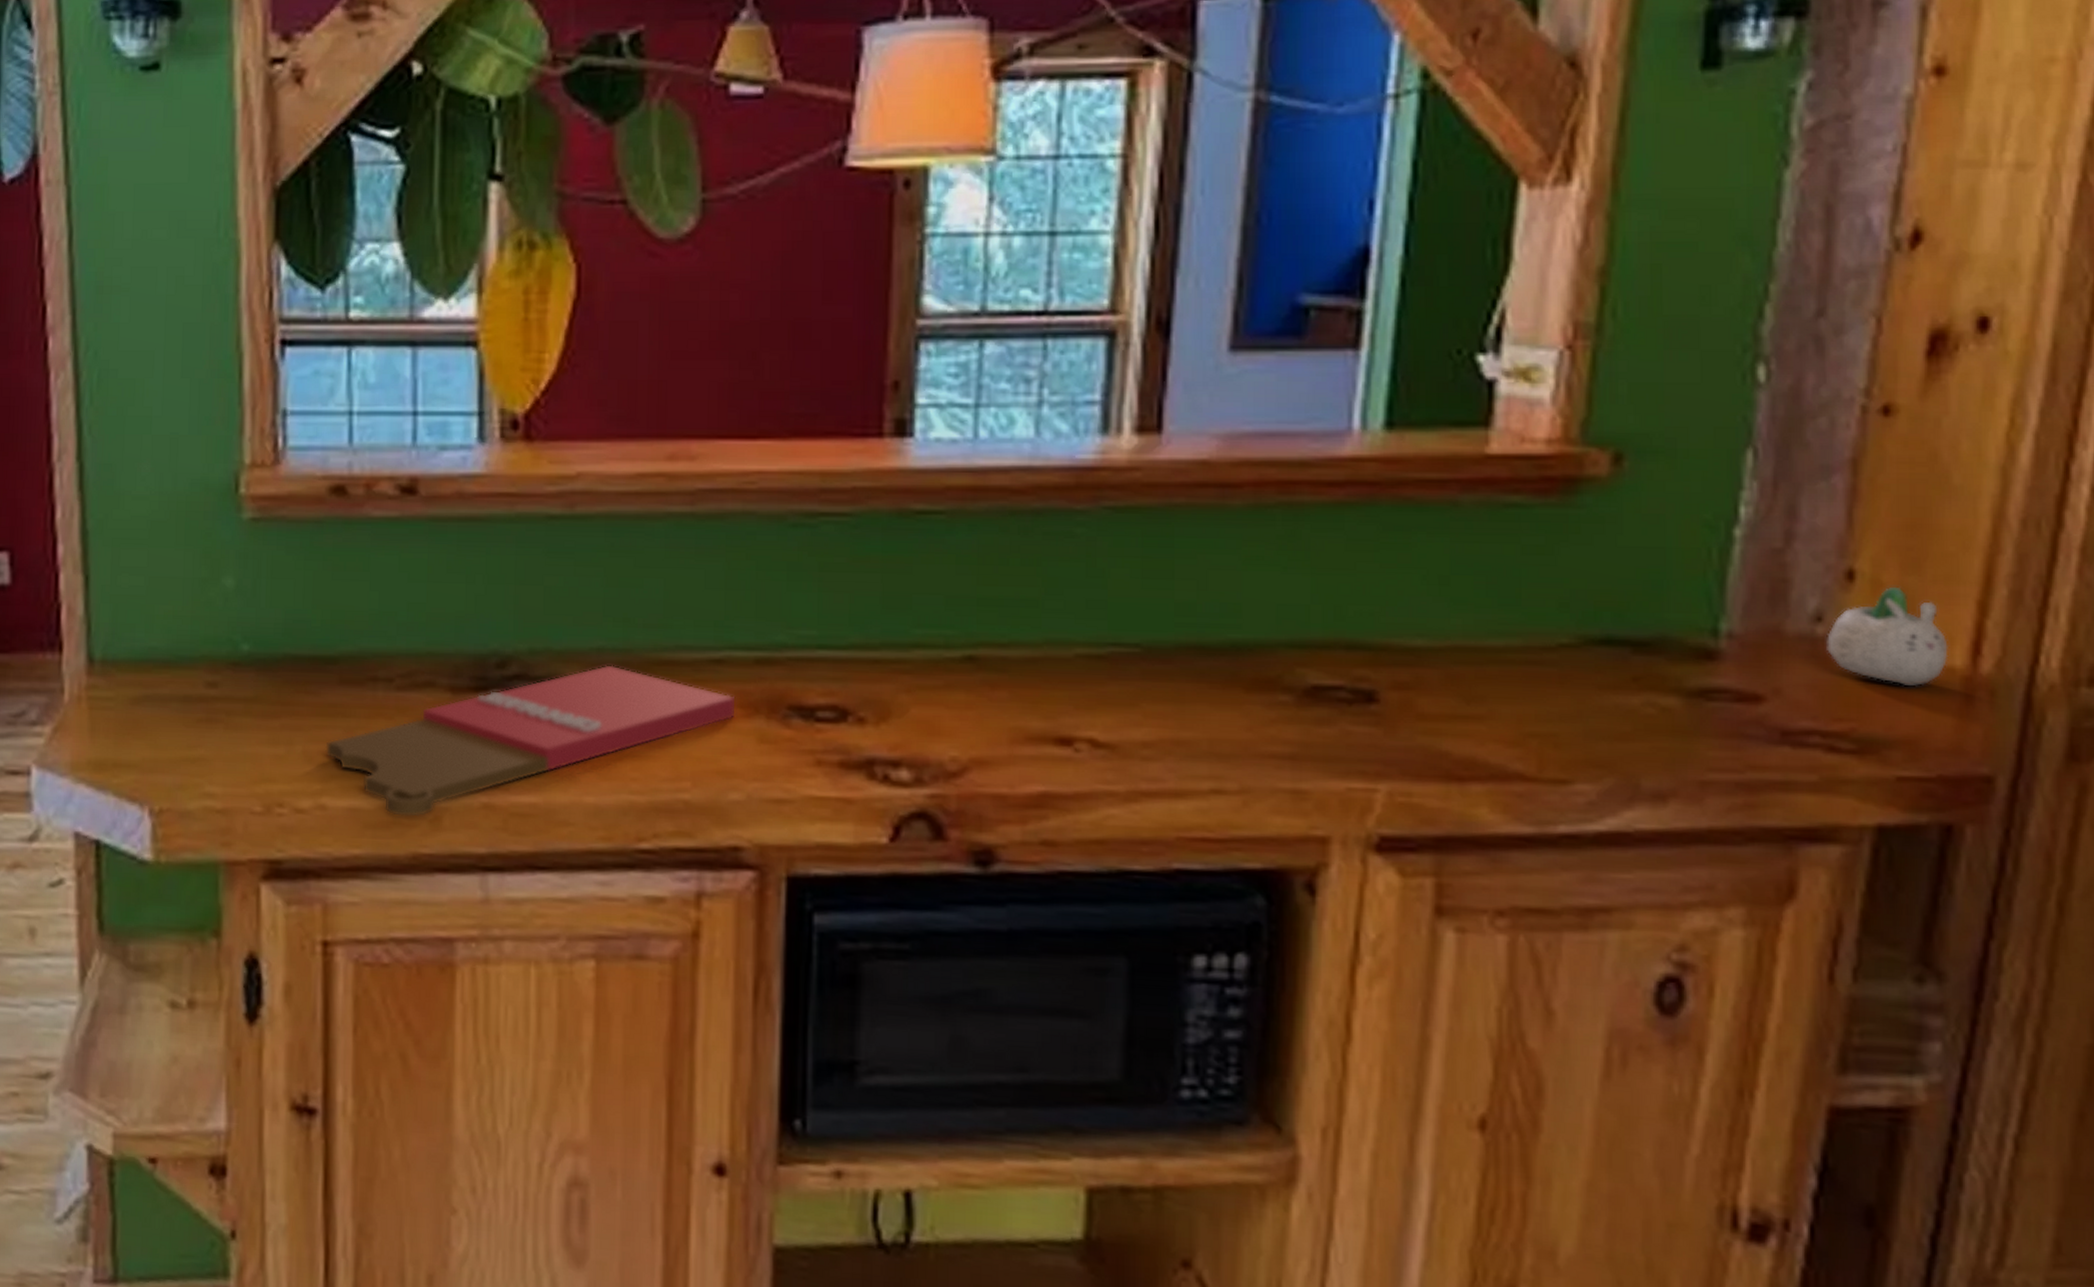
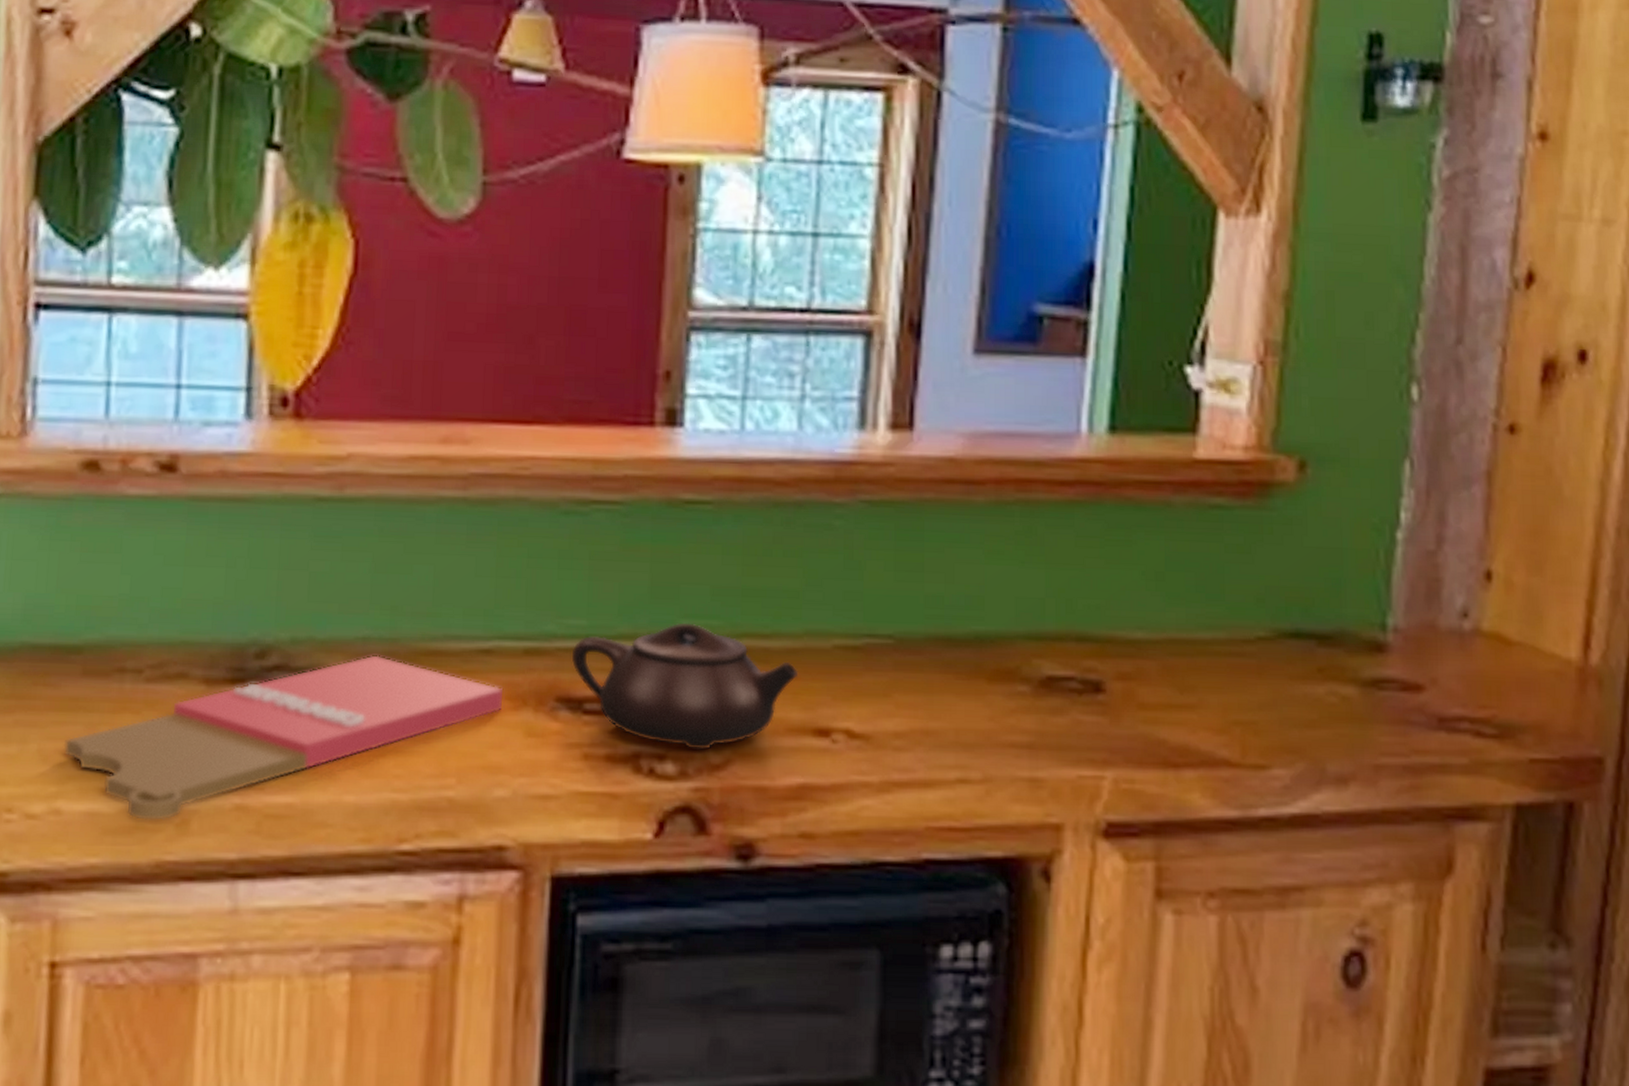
teapot: none [802,632,1038,757] -> present [571,622,799,750]
succulent planter: present [1826,586,1949,687] -> none [1471,586,1566,677]

